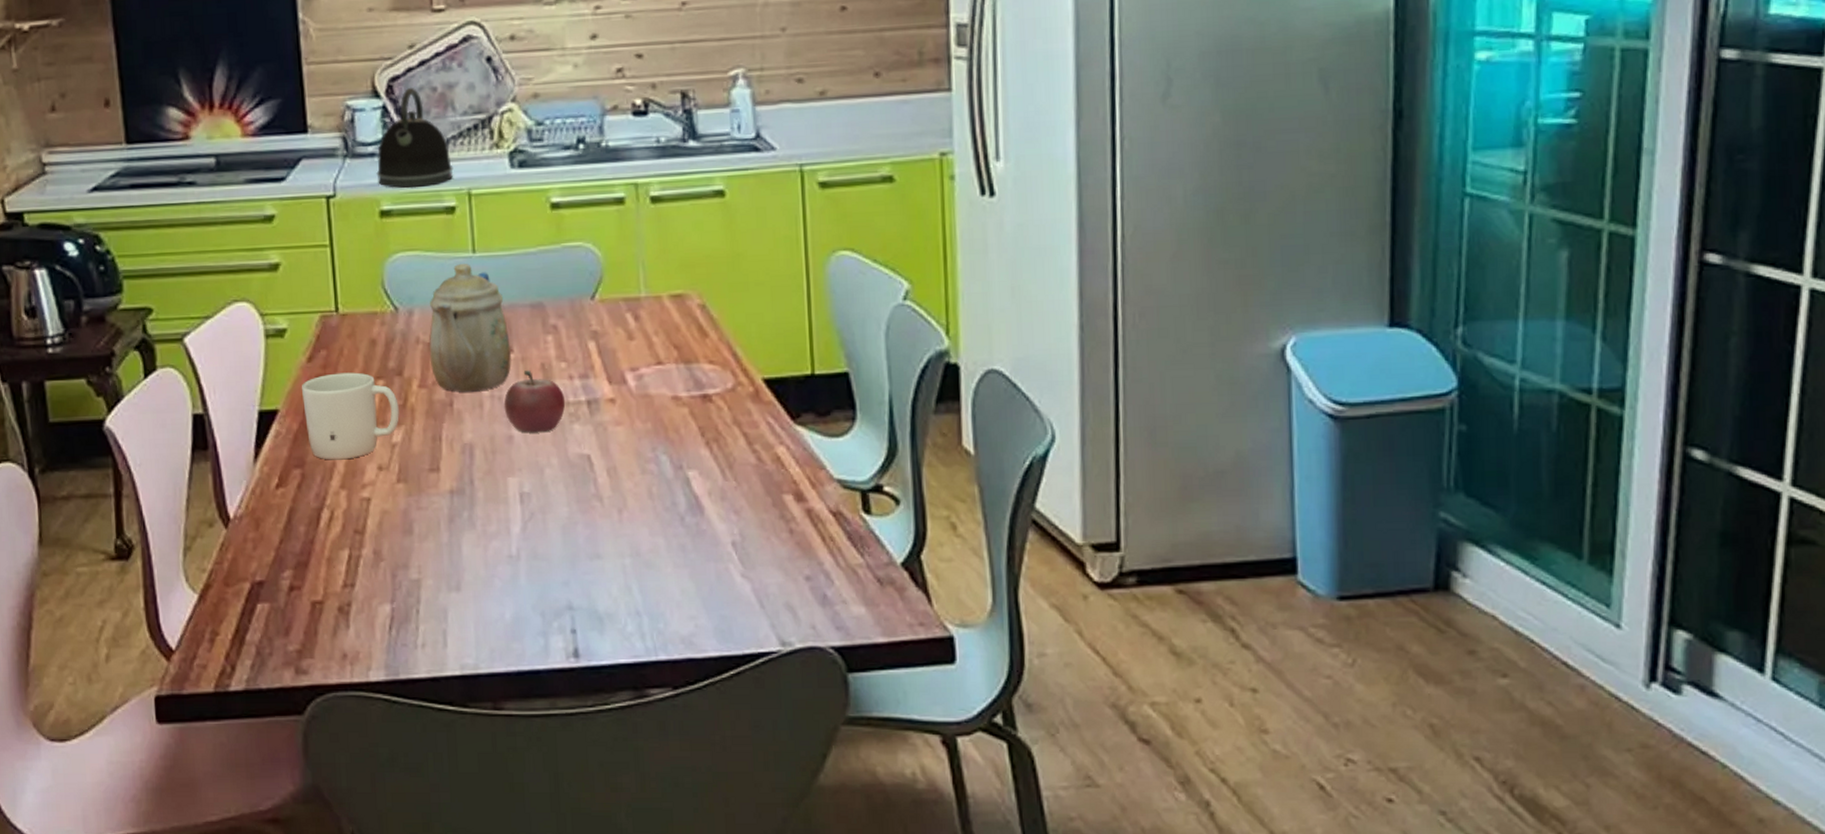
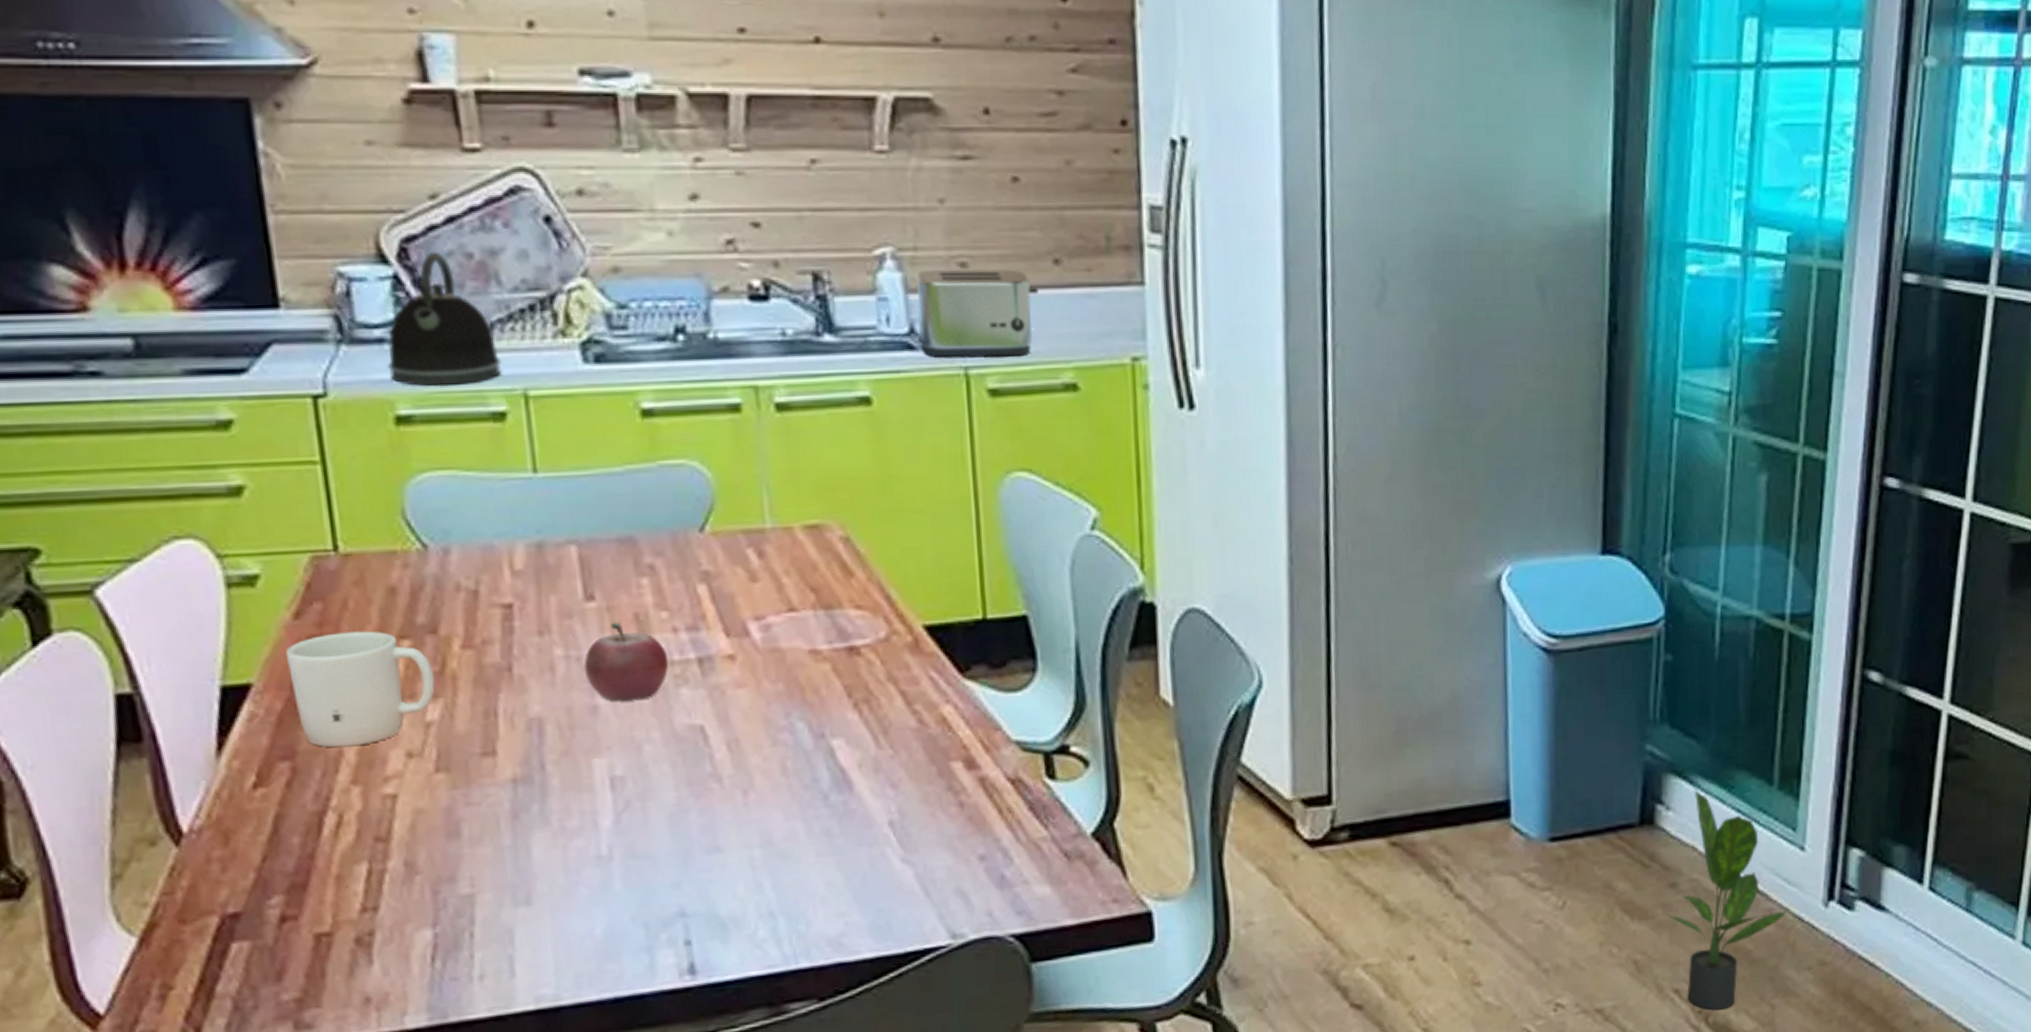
teapot: present [429,264,511,392] -> none [474,487,593,653]
toaster: none [762,82,862,157] -> present [916,269,1039,357]
potted plant: none [1465,557,1601,783] -> present [1666,788,1786,1010]

